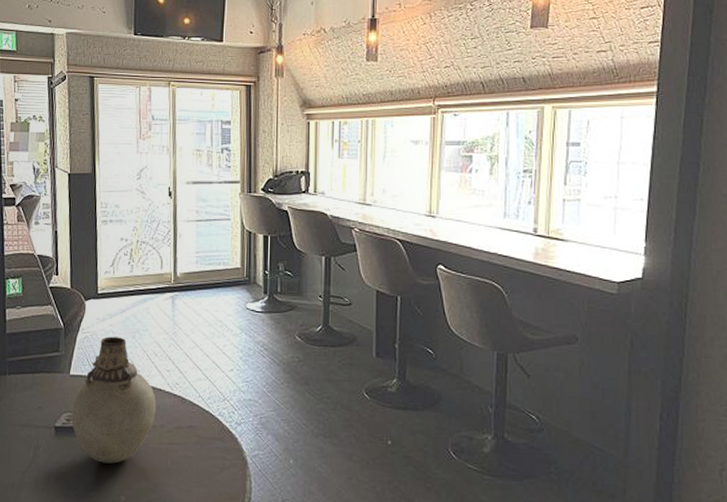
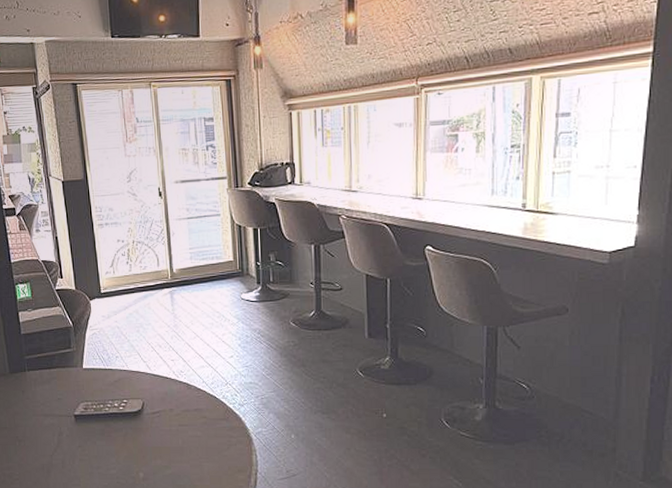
vase: present [71,336,156,464] -> none [88,332,164,445]

